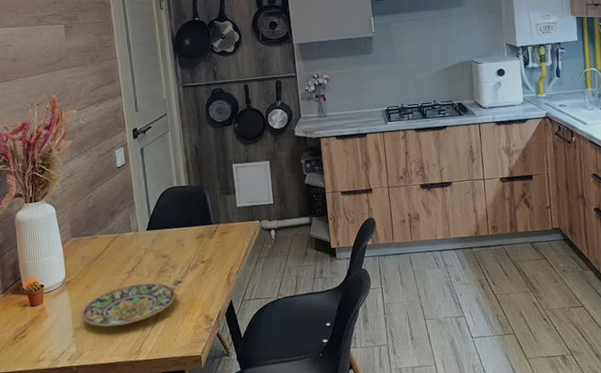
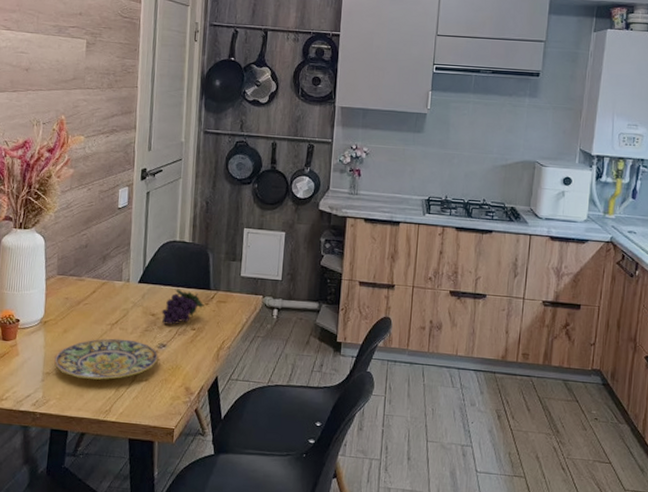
fruit: none [172,229,209,263] -> present [162,288,205,325]

